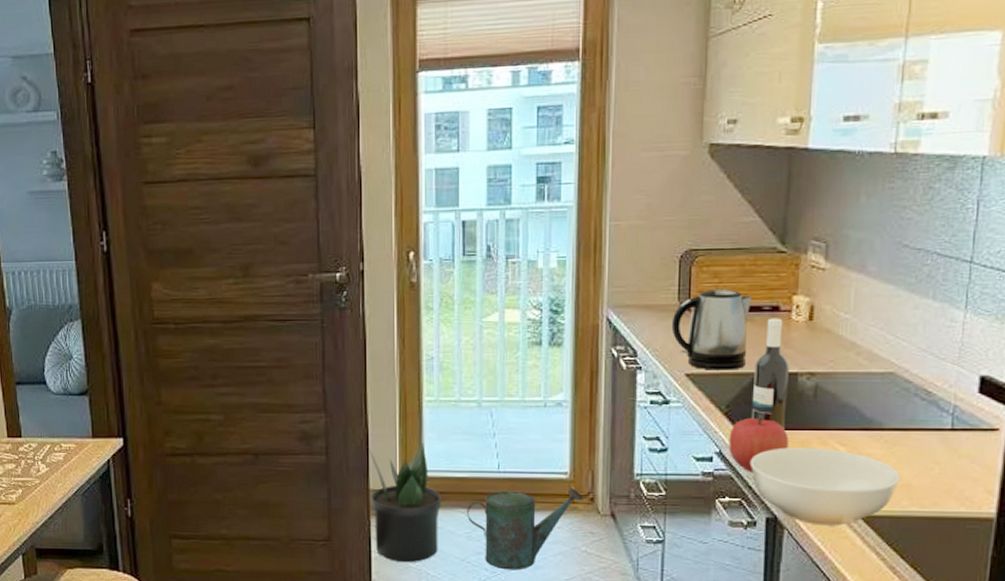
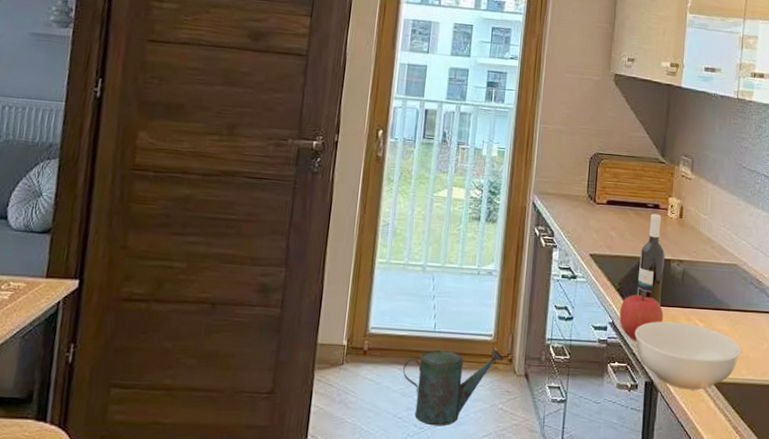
planter: present [367,443,441,562] -> none [316,301,382,417]
kettle: present [671,288,752,370] -> none [581,186,641,254]

